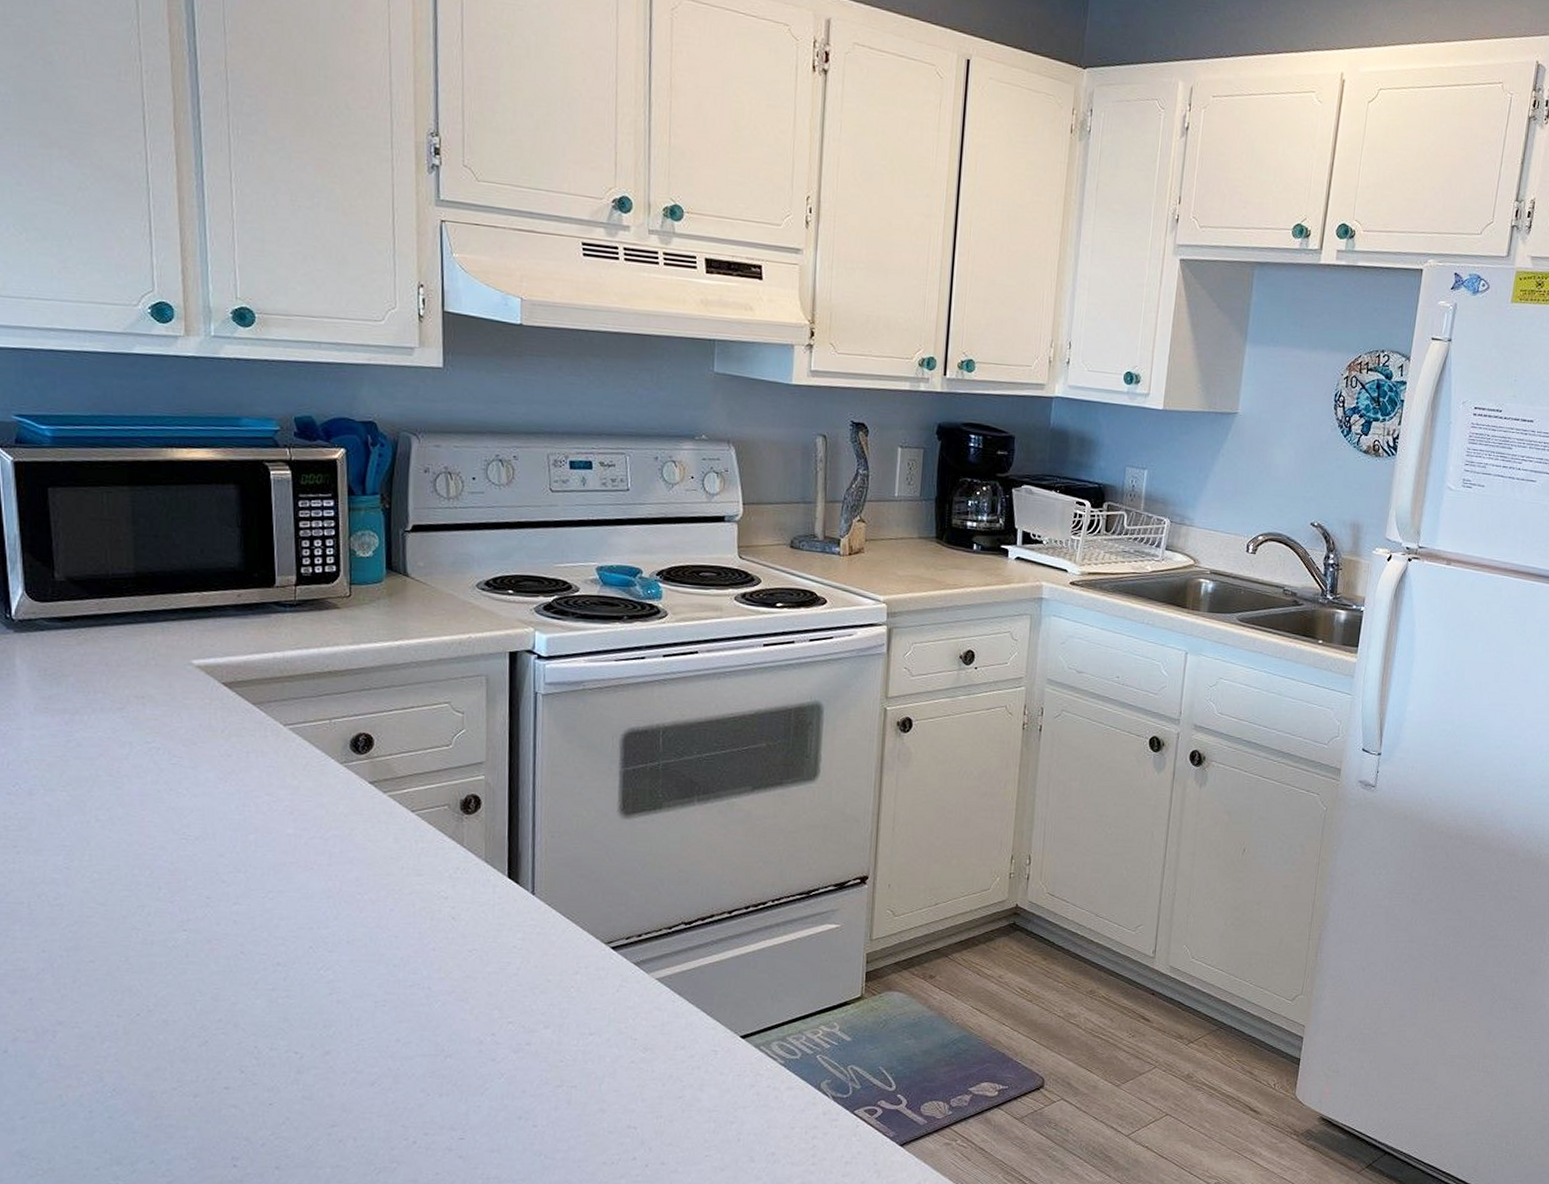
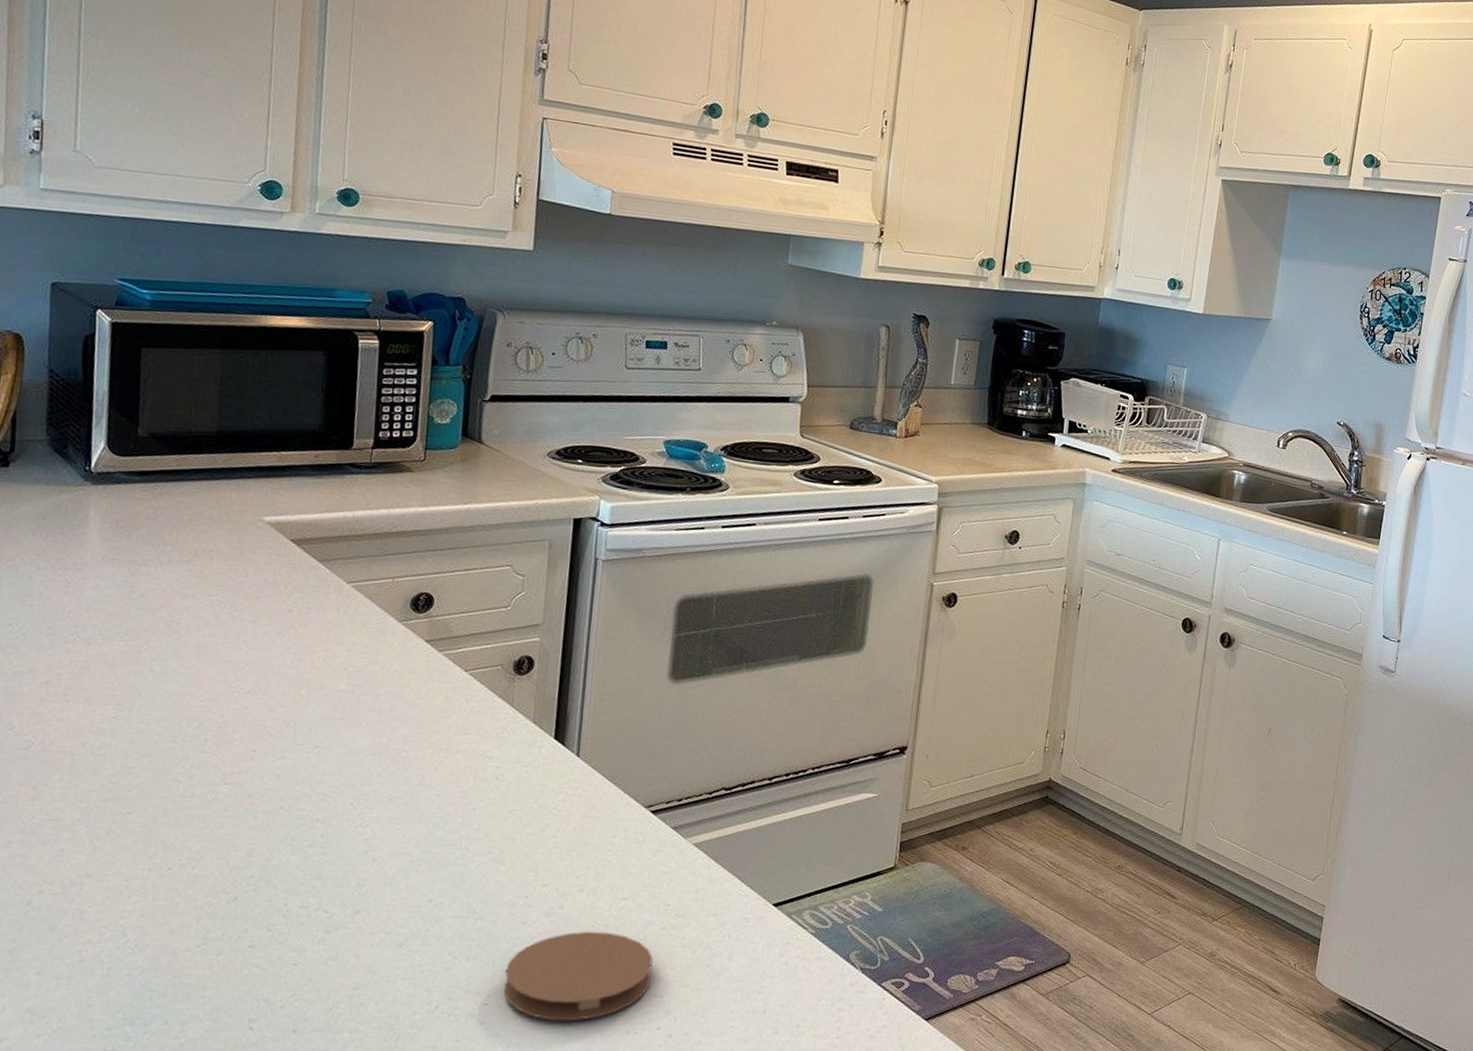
coaster: none [478,1066,624,1153] -> present [503,931,653,1021]

